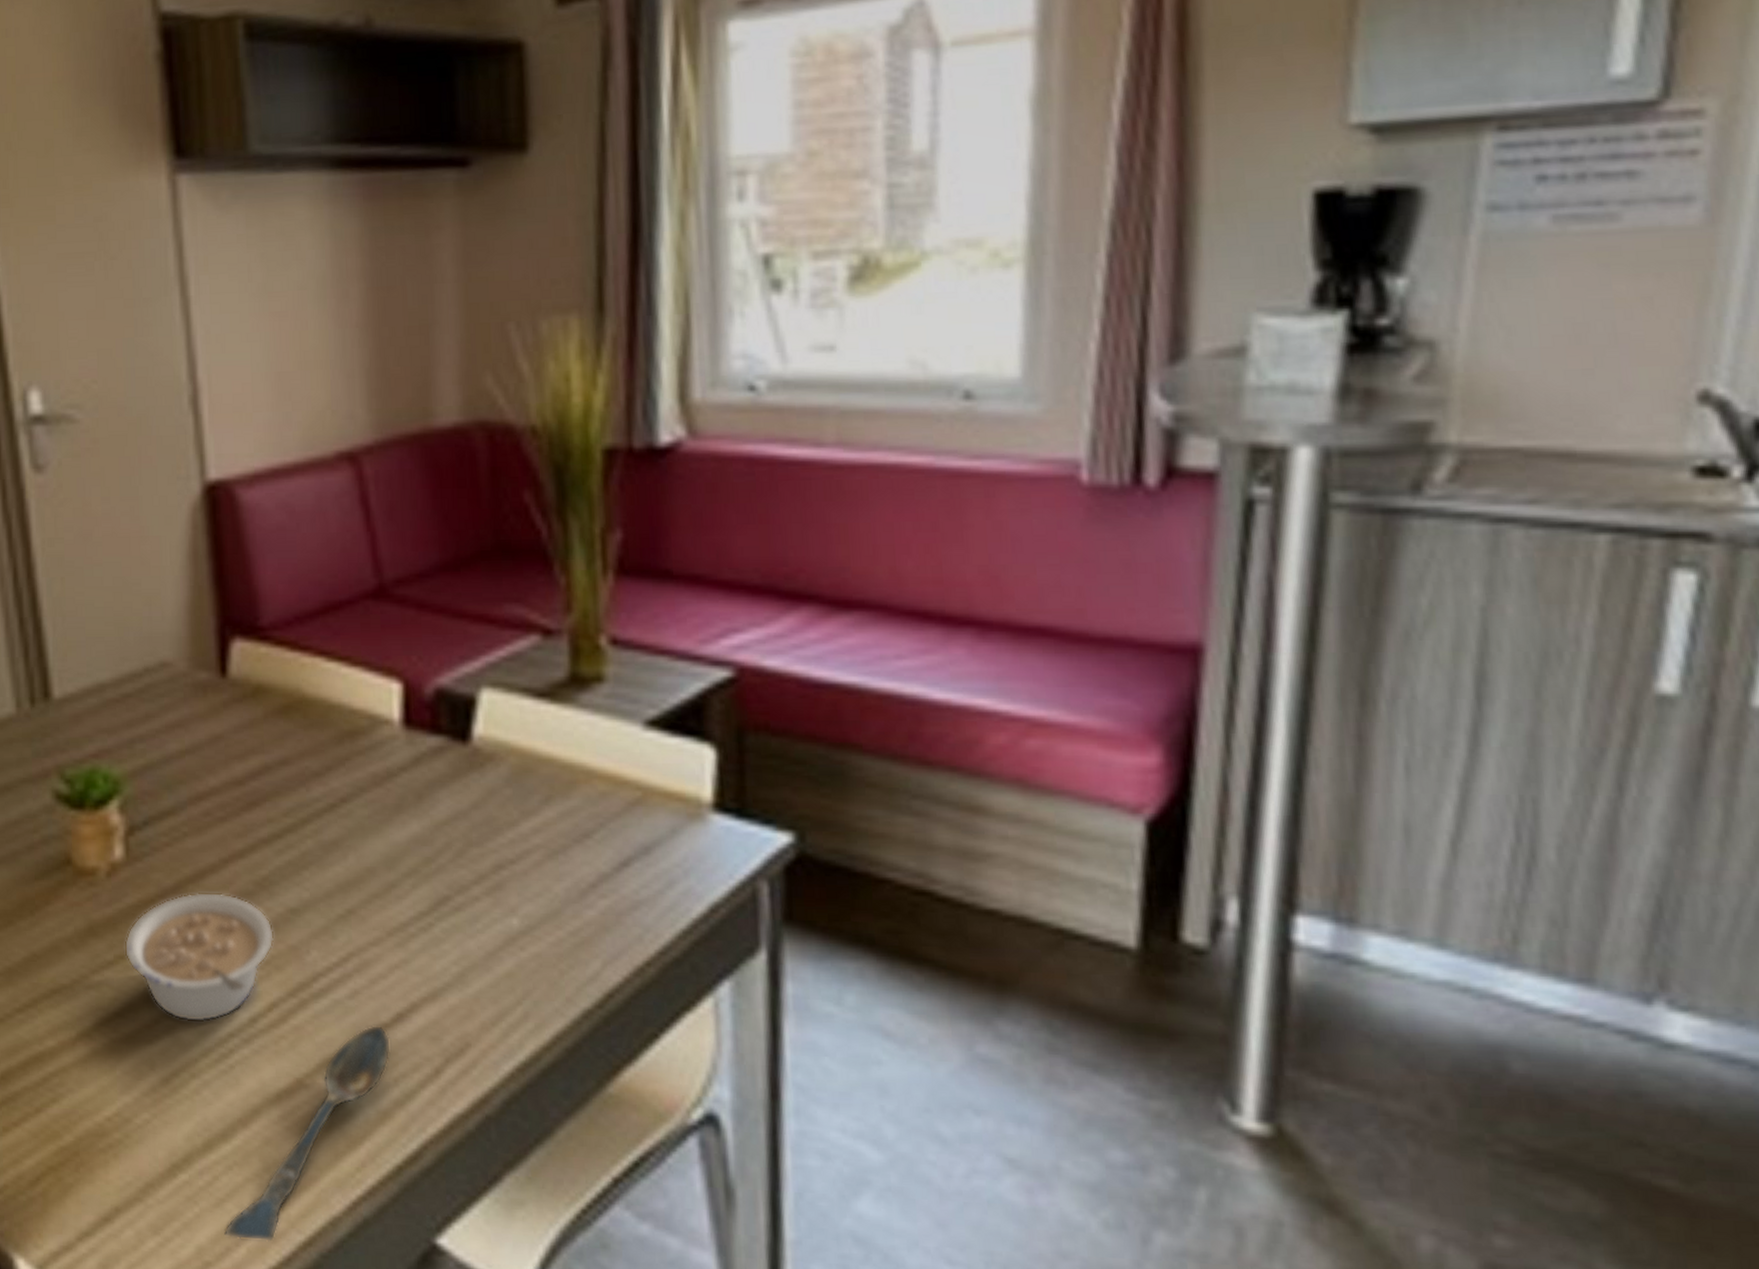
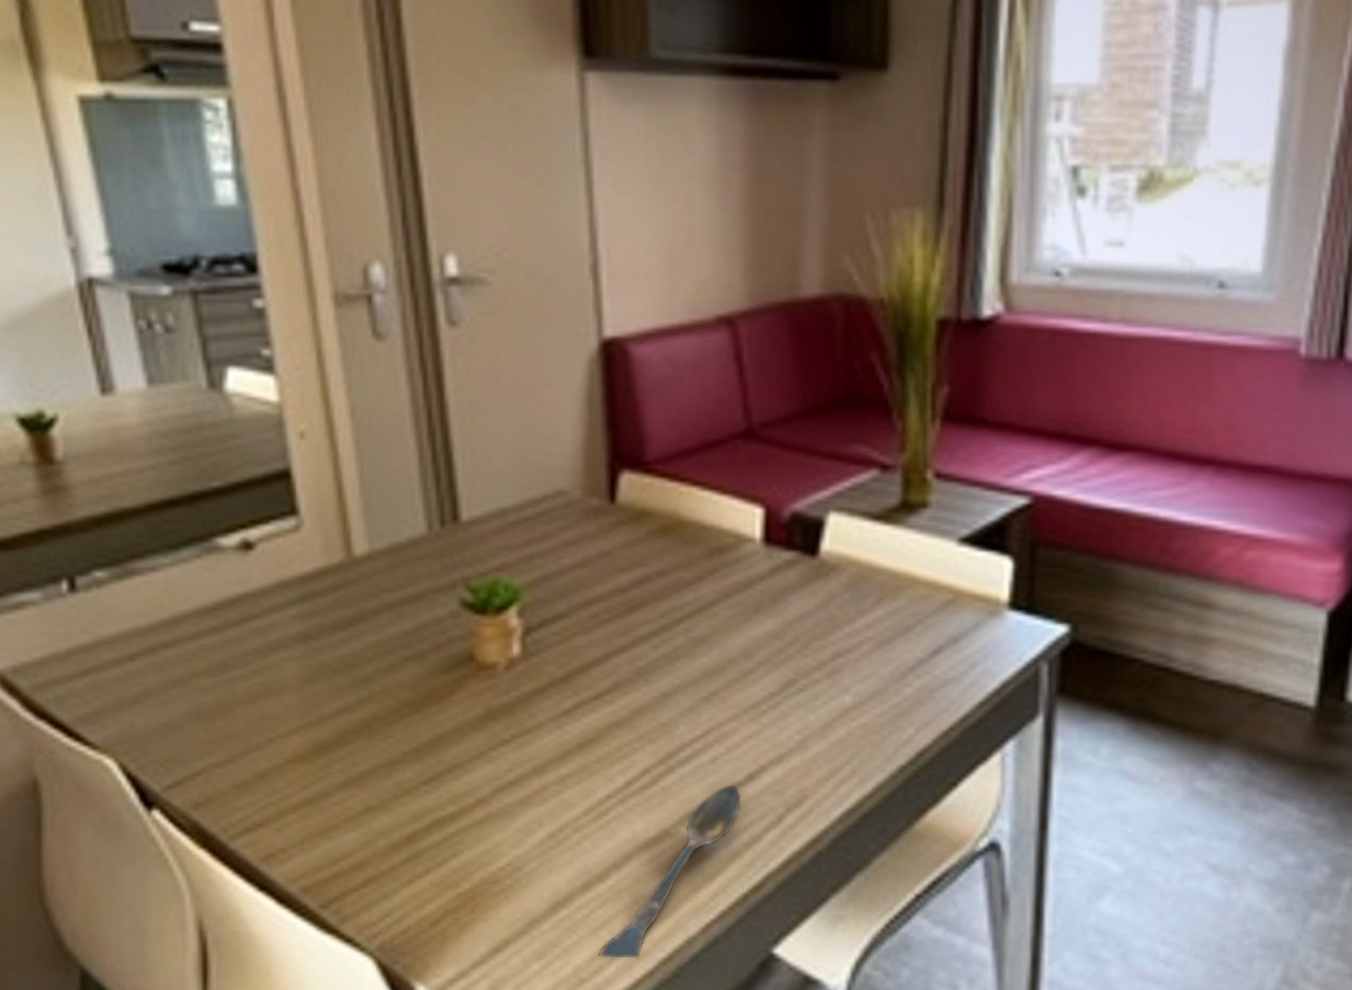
legume: present [124,891,275,1023] -> none [519,680,649,787]

